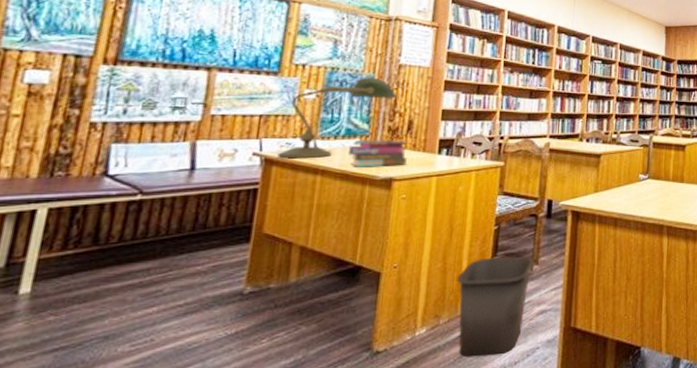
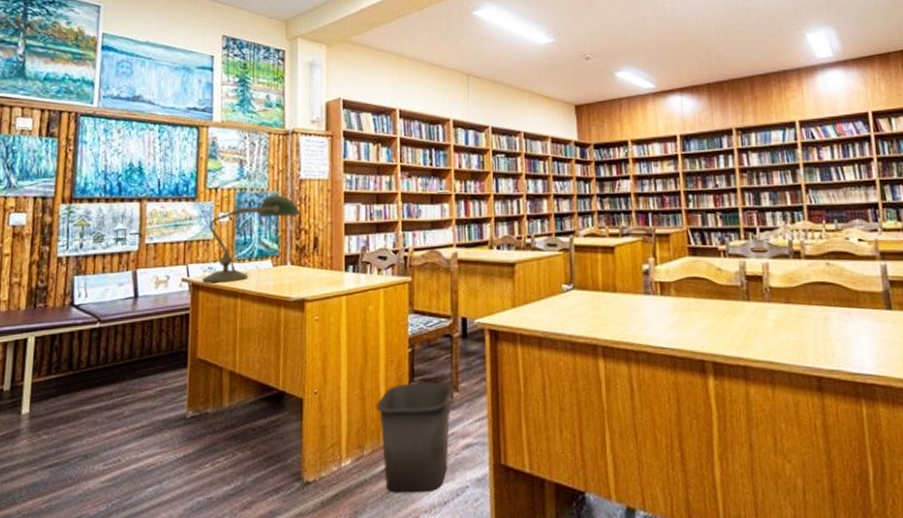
books: present [347,139,407,167] -> none [262,258,316,289]

